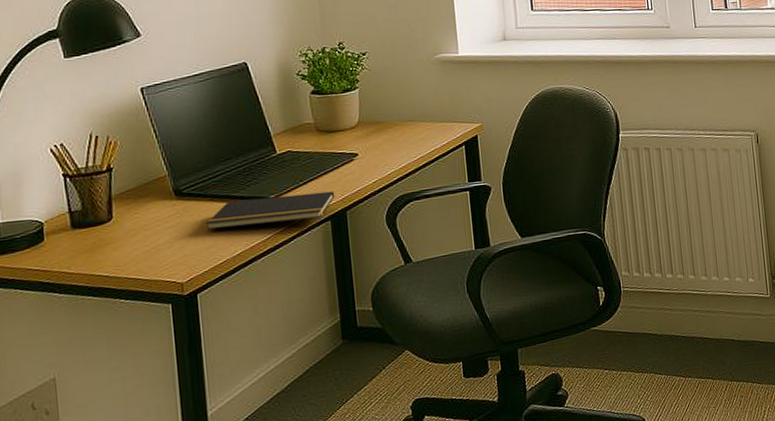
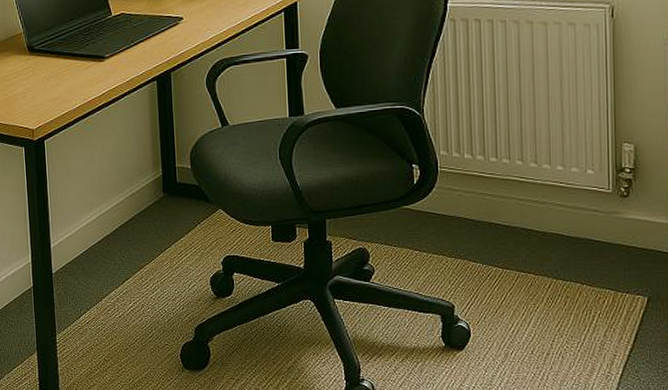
notepad: present [205,191,335,230] -> none [52,53,161,84]

